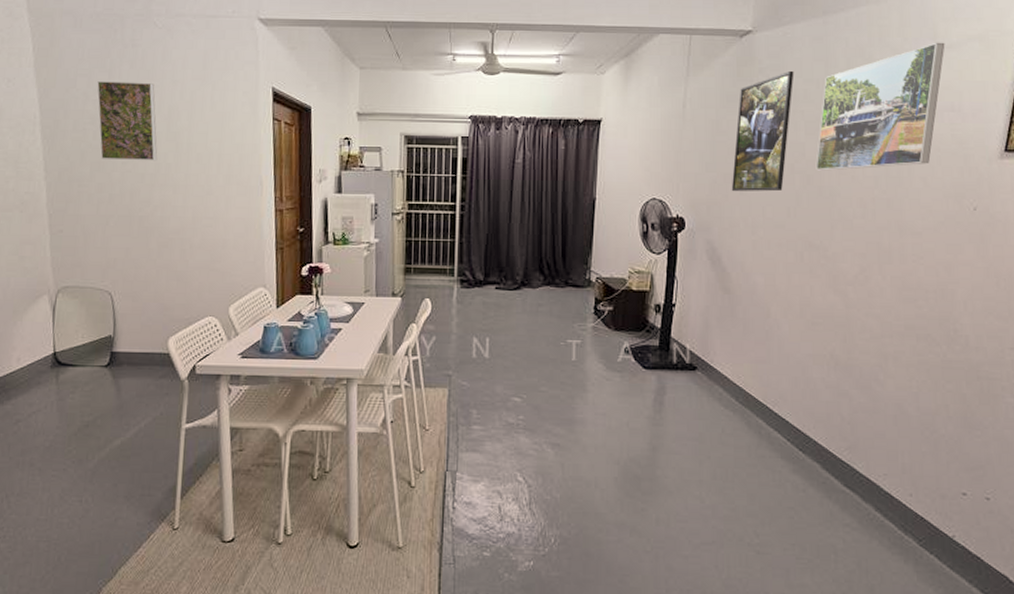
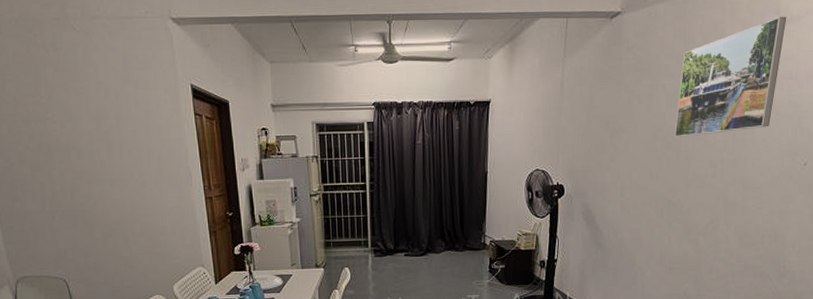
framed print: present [97,81,158,161] -> none [25,84,92,160]
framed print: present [731,70,794,192] -> none [603,48,657,159]

